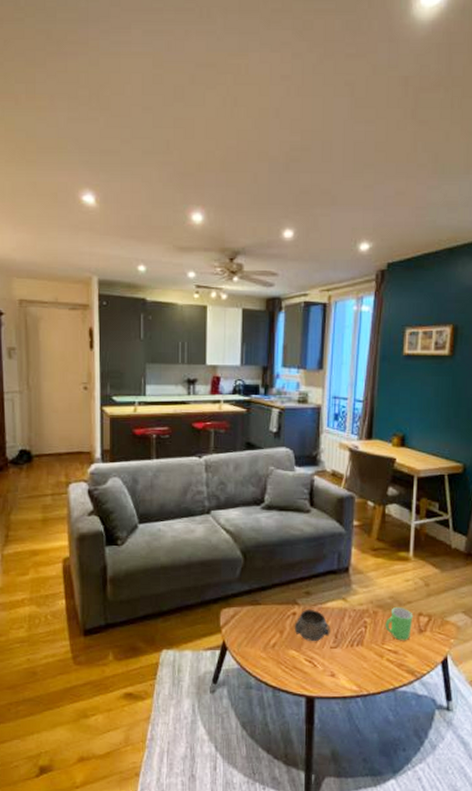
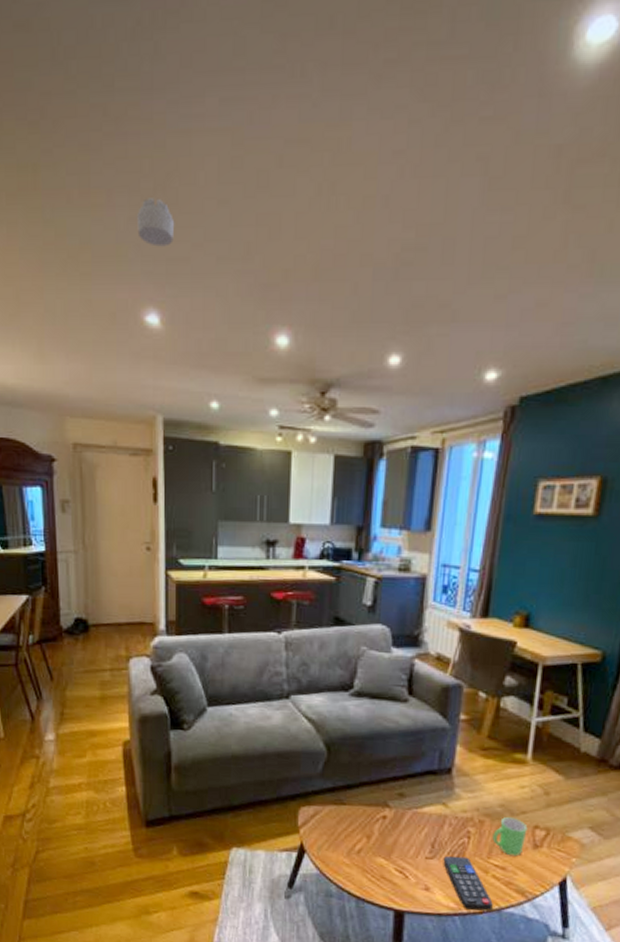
smoke detector: none [74,103,107,142] -> present [136,198,175,247]
decorative bowl: present [294,610,330,642] -> none [383,813,427,851]
remote control: none [345,644,388,692] -> present [443,856,493,911]

